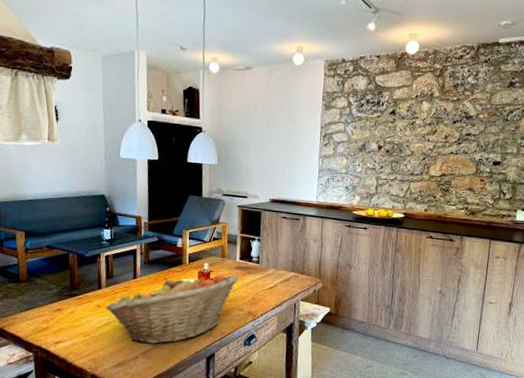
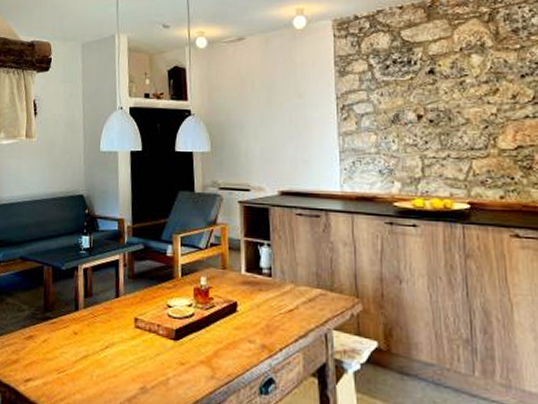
fruit basket: present [105,273,239,344] -> none [82,291,246,387]

